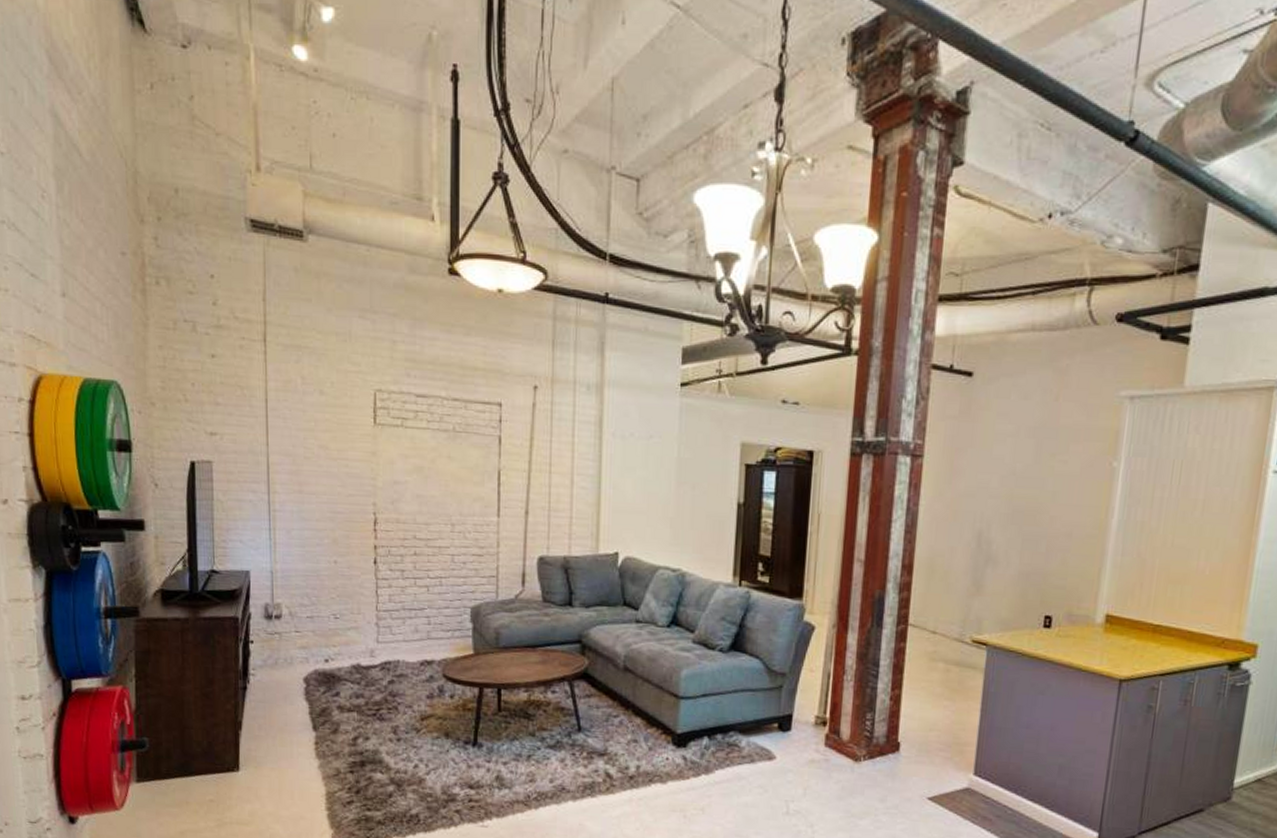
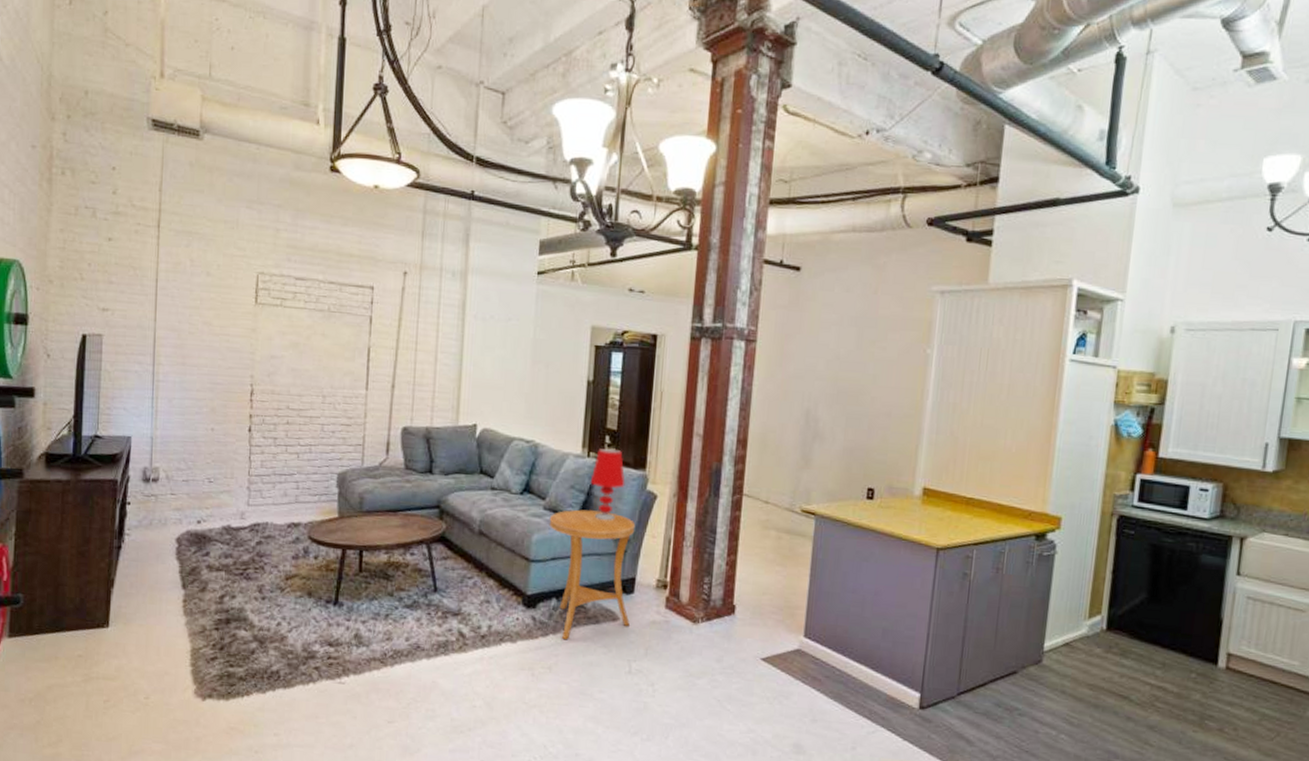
side table: none [698,642,792,781] -> present [549,509,636,640]
table lamp: none [742,576,780,654] -> present [590,448,625,520]

